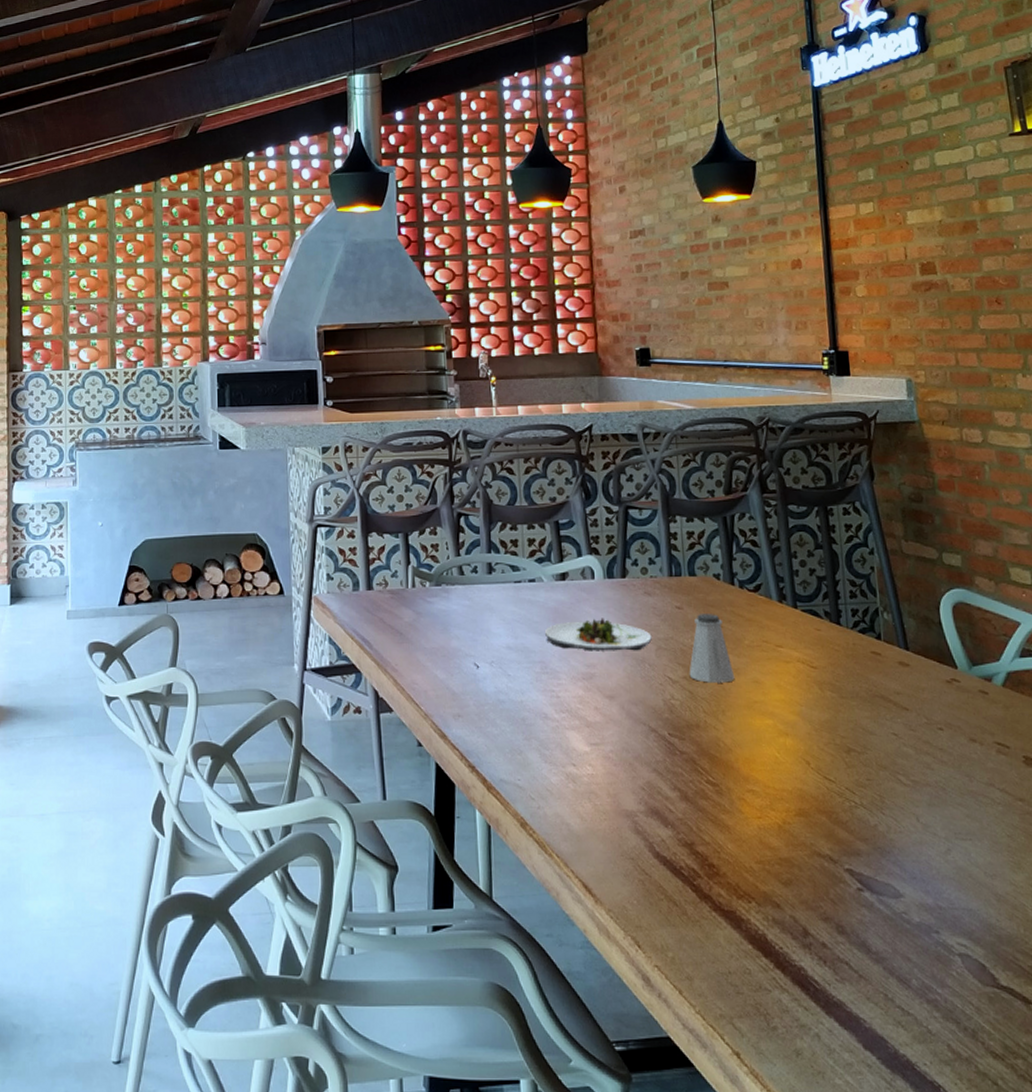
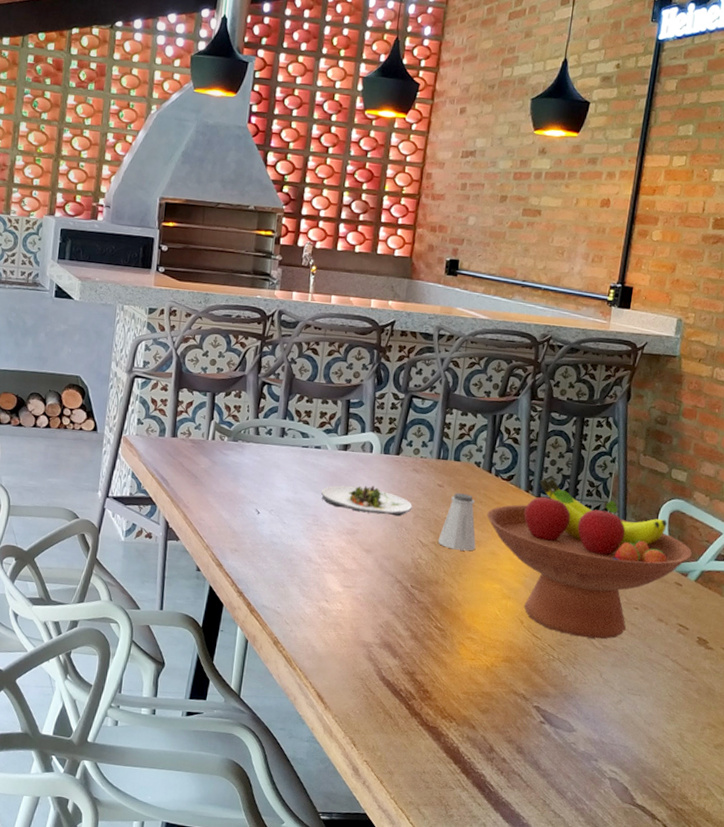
fruit bowl: none [740,582,991,773] -> present [487,478,692,639]

